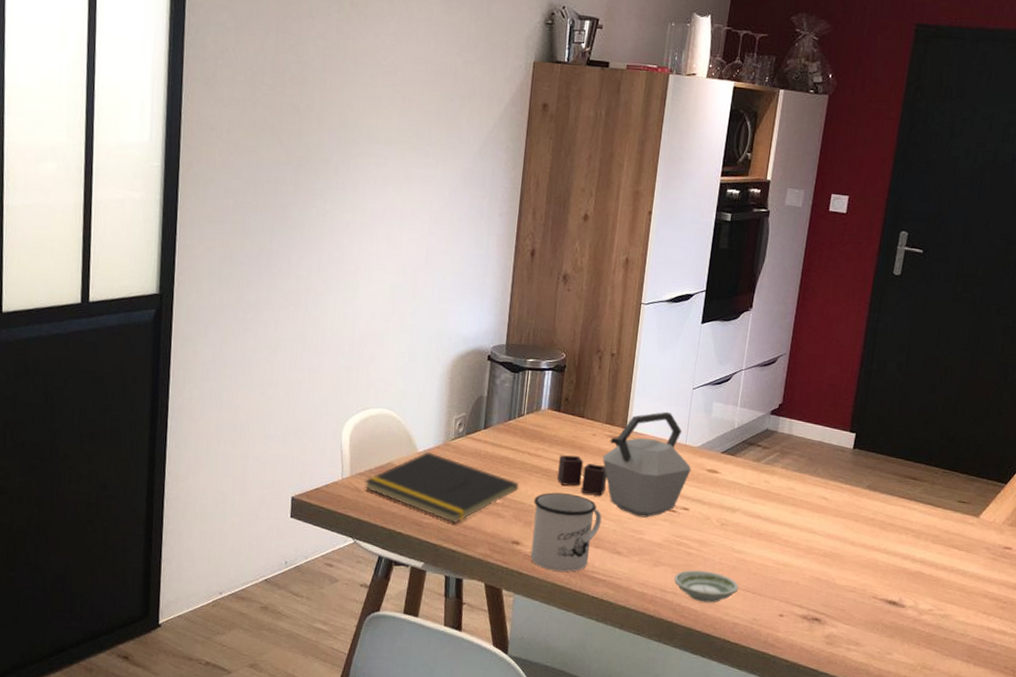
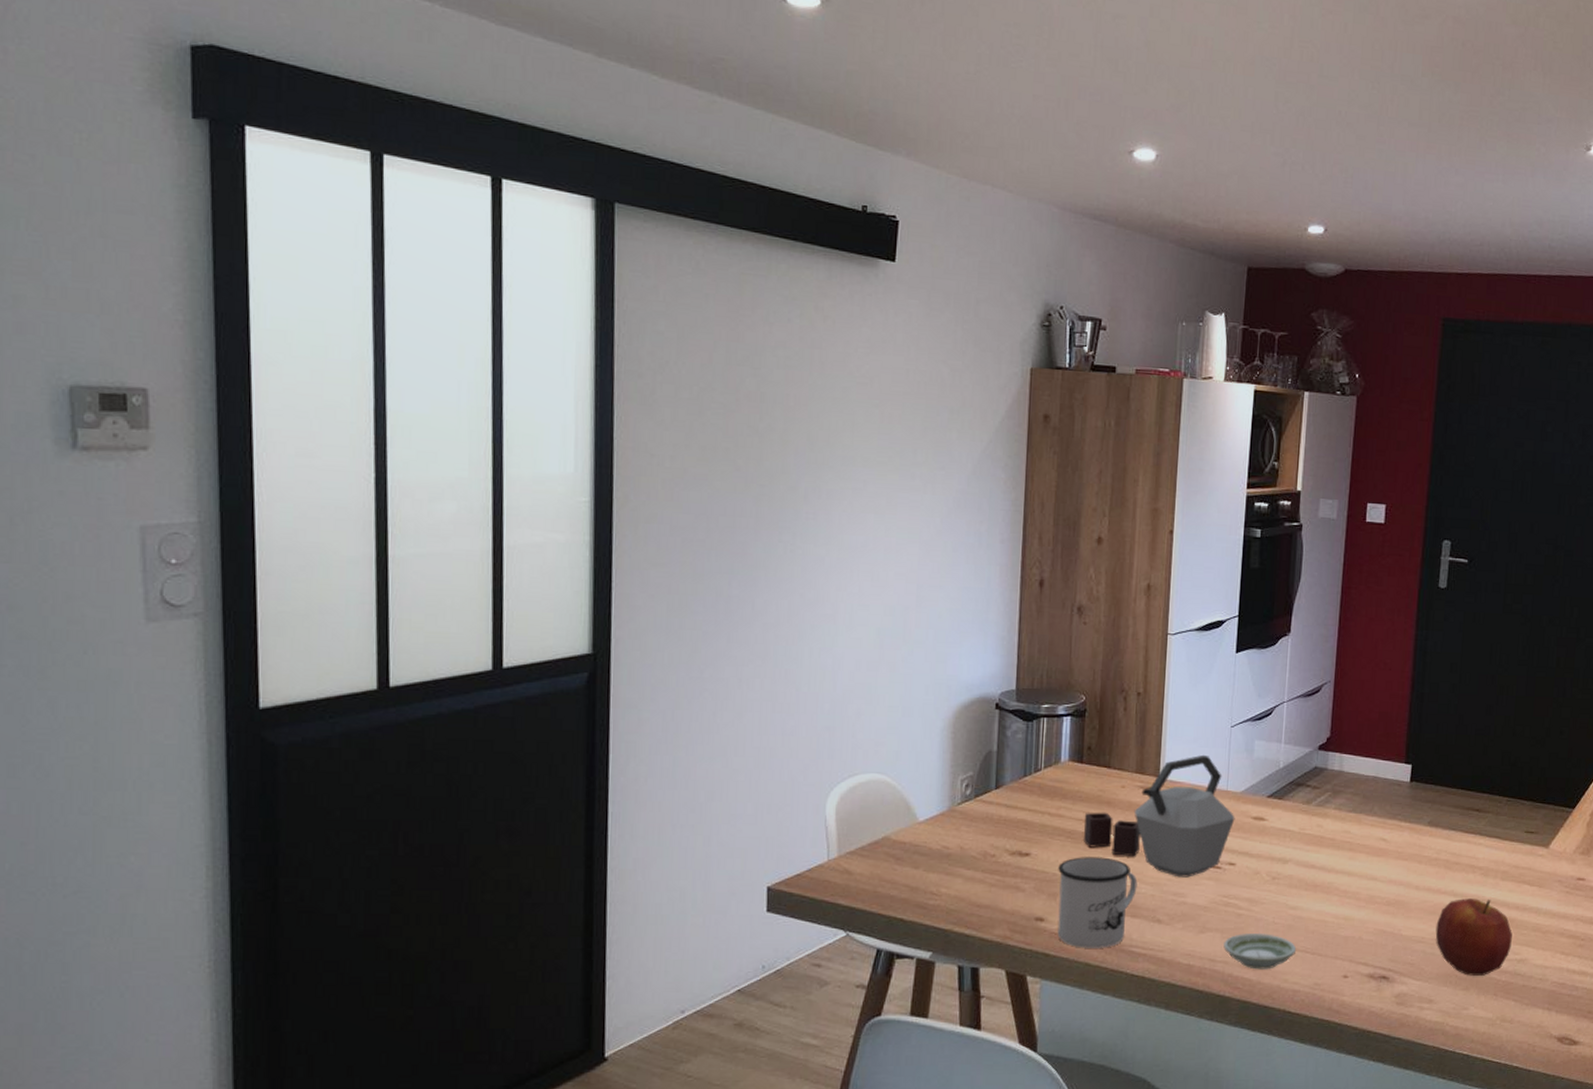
notepad: present [364,451,519,524] -> none [855,820,1040,903]
apple: none [866,556,939,626] -> present [1435,898,1512,976]

